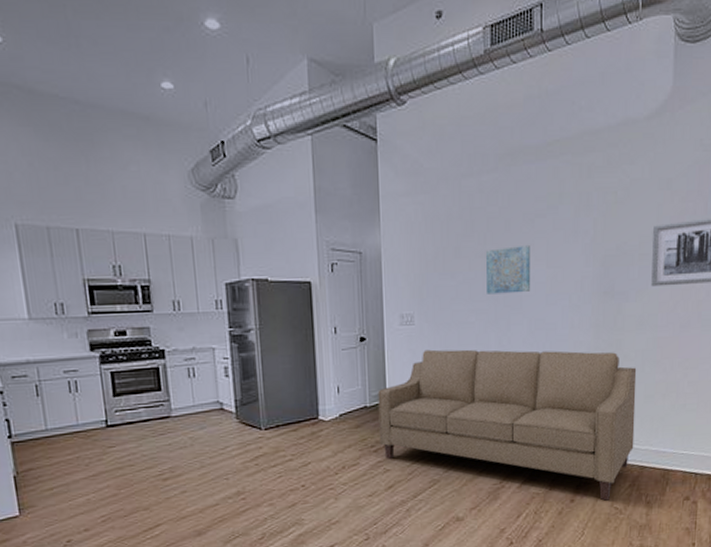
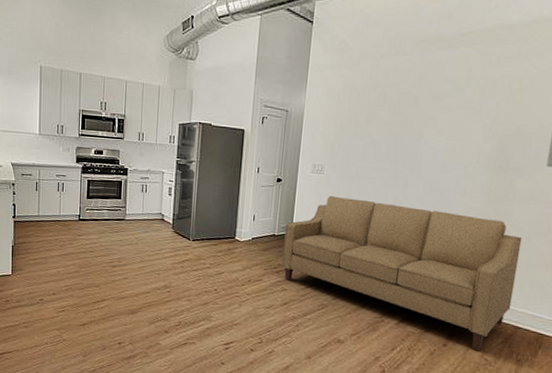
wall art: present [485,244,530,294] -> none [390,118,434,159]

